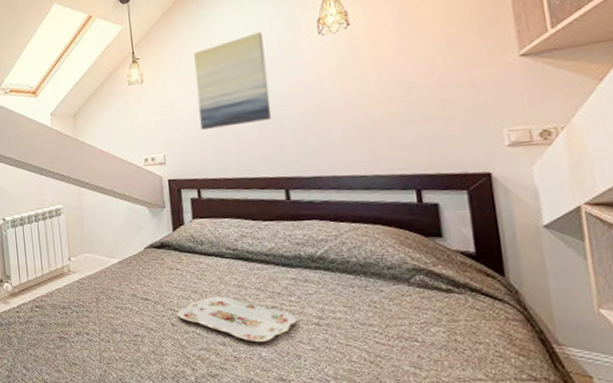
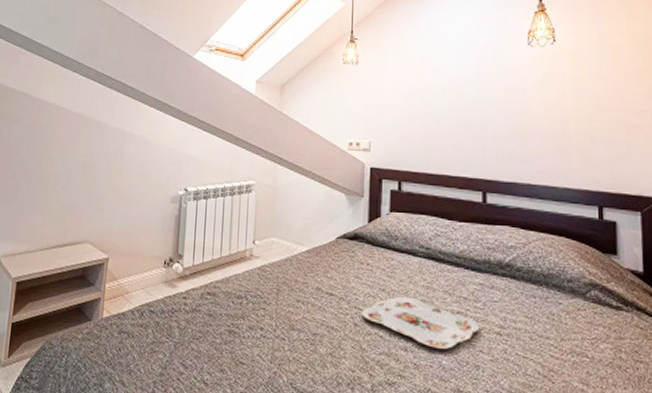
wall art: present [194,32,271,130] -> none [410,33,478,121]

